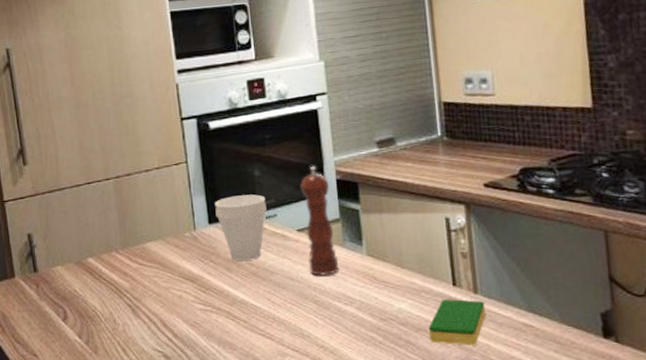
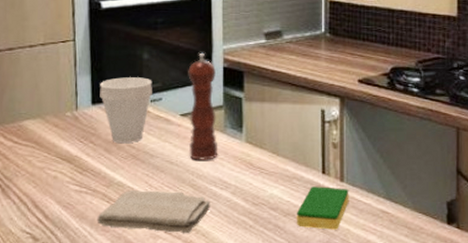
washcloth: none [223,307,336,351] -> present [97,190,210,234]

